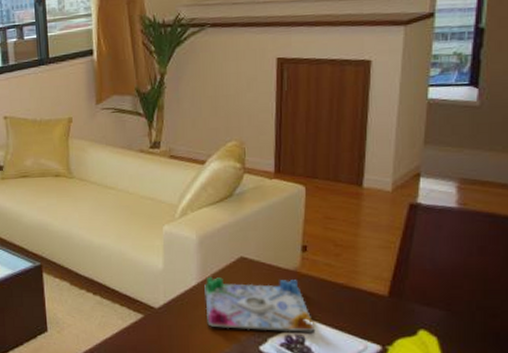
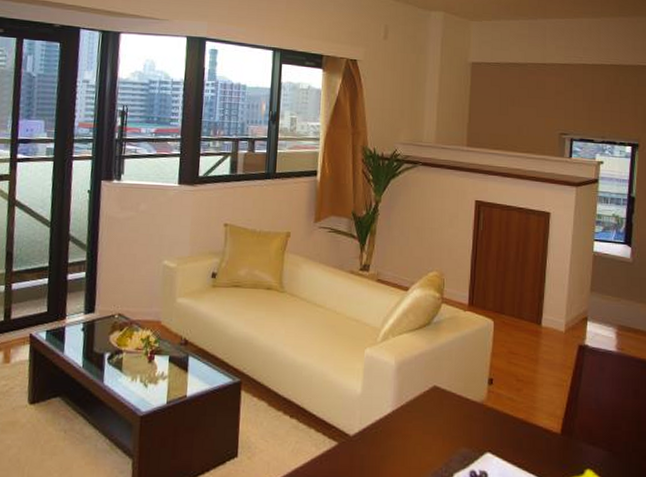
board game: present [204,276,316,332] -> none [398,404,497,468]

